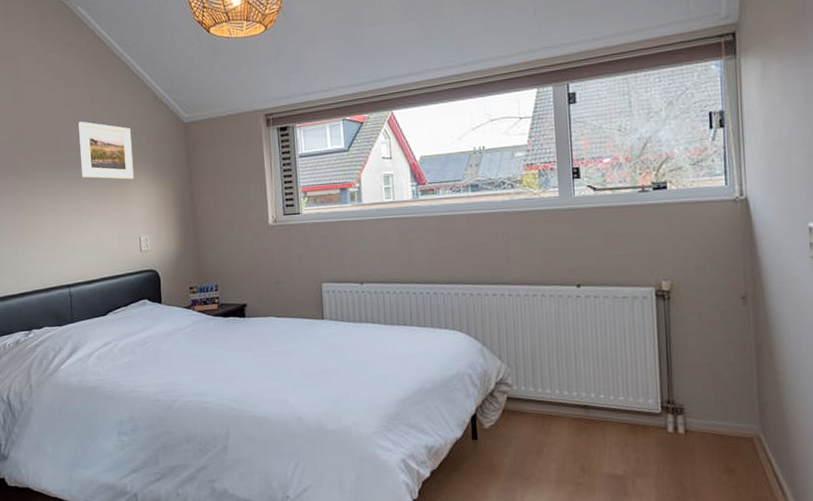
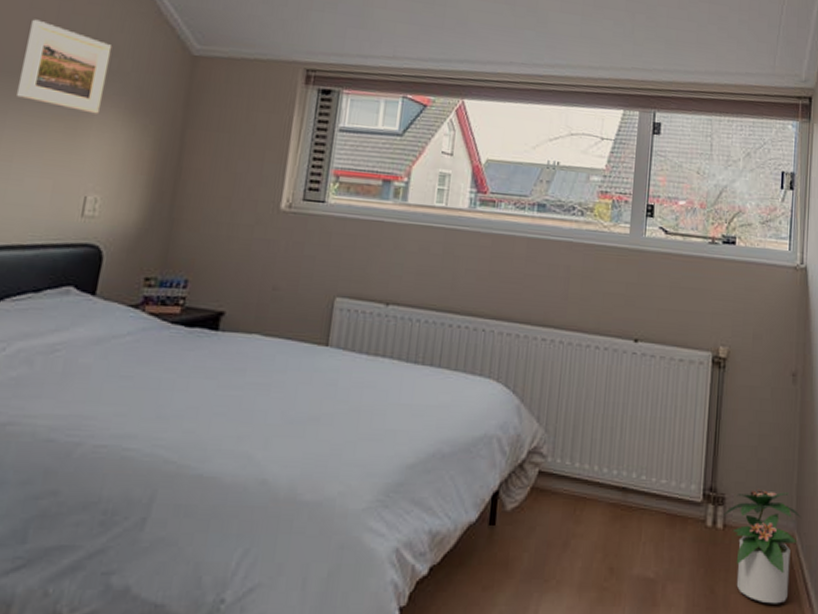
potted plant: none [682,398,765,493] -> present [722,488,801,604]

